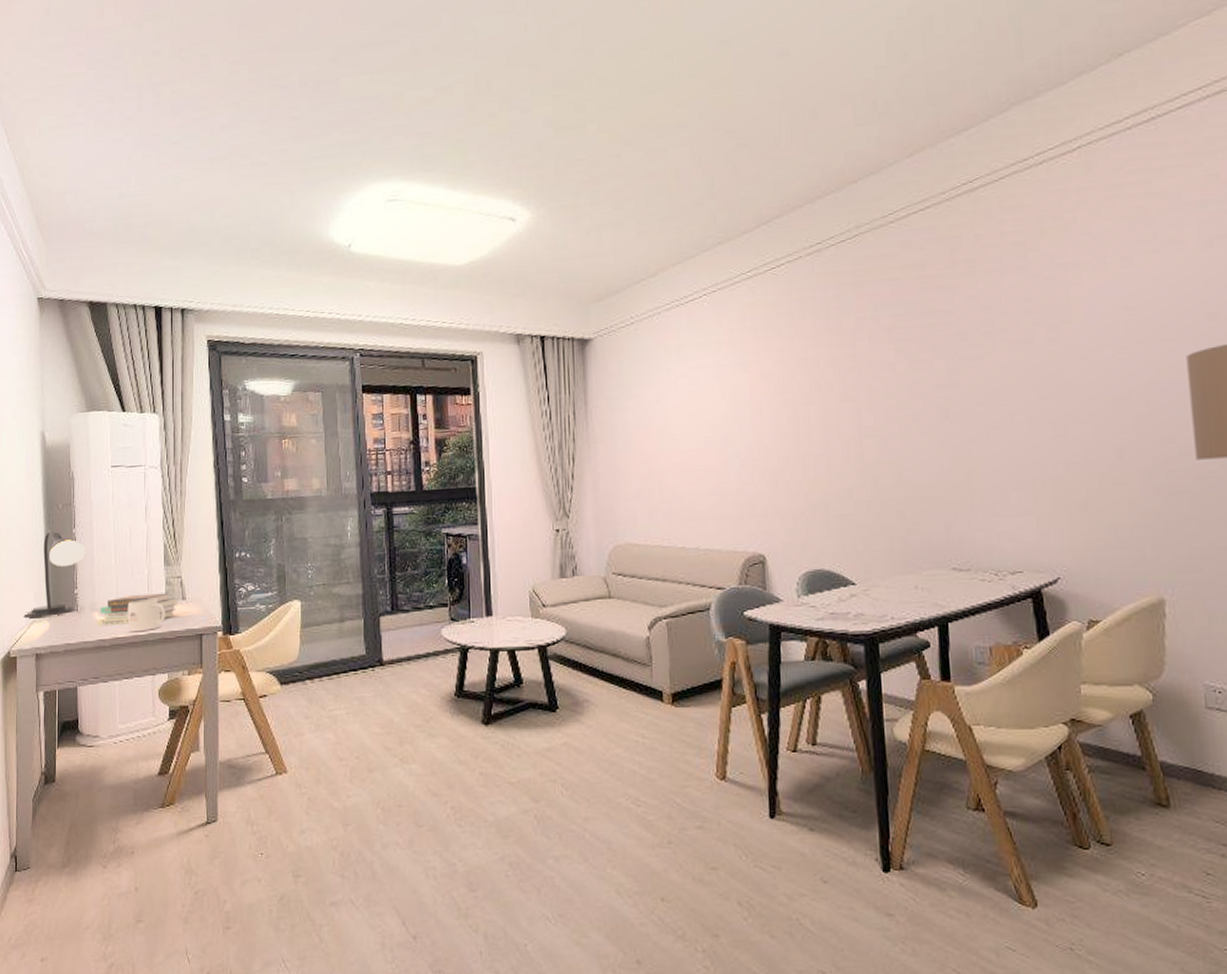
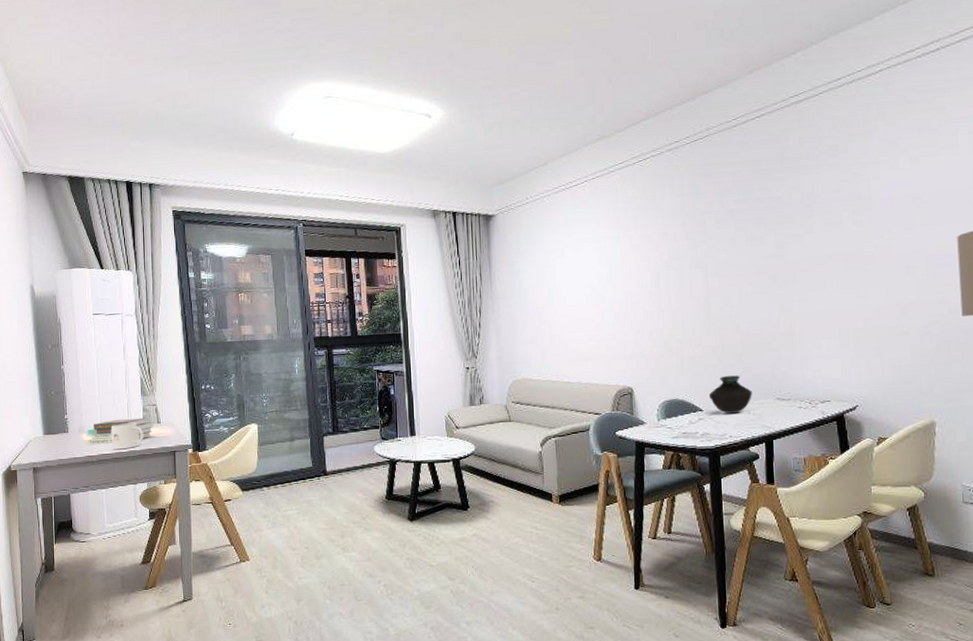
desk lamp: present [22,530,86,619] -> none [20,366,73,439]
vase: none [863,539,920,588] -> present [708,375,752,414]

